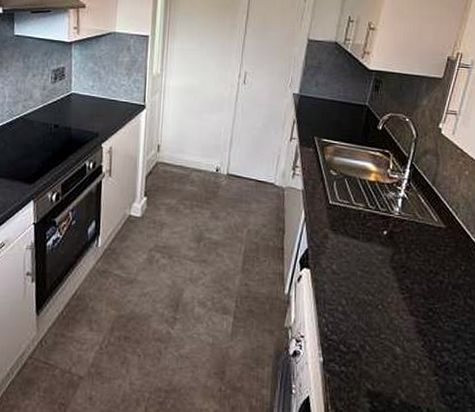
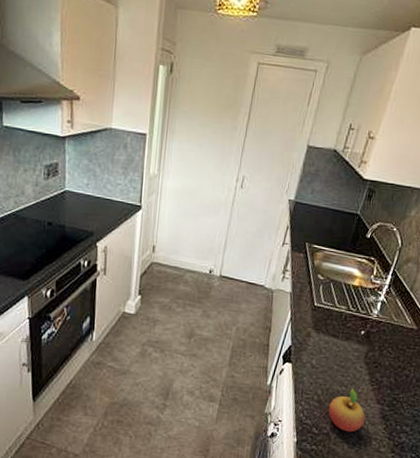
fruit: none [356,297,399,350] -> present [328,388,366,432]

